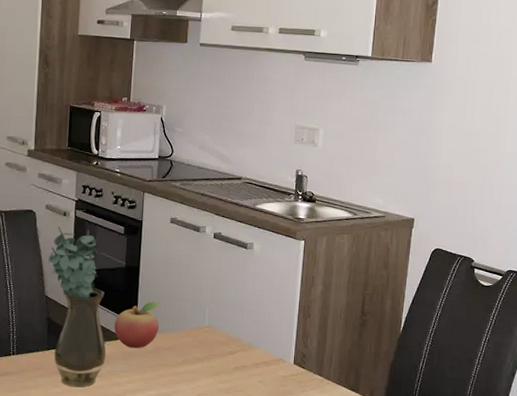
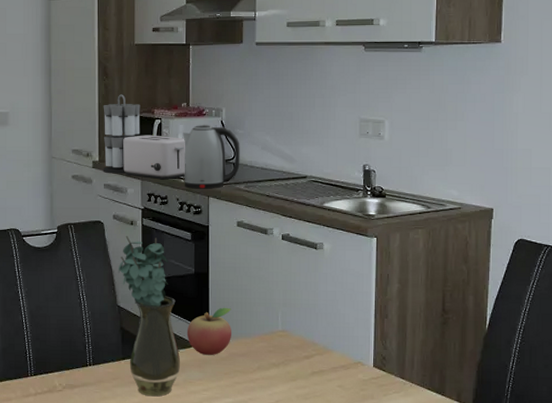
spice rack: none [38,84,81,164] -> present [103,94,141,174]
toaster: none [59,126,124,174] -> present [123,135,186,181]
kettle: none [120,120,178,185] -> present [183,124,240,190]

